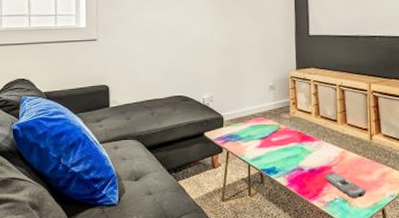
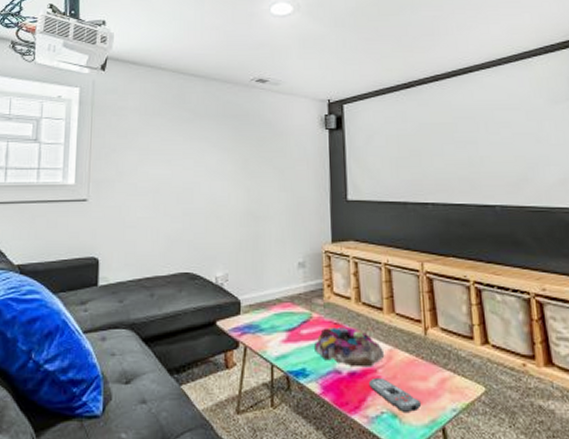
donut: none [282,134,337,166] -> present [314,326,383,367]

